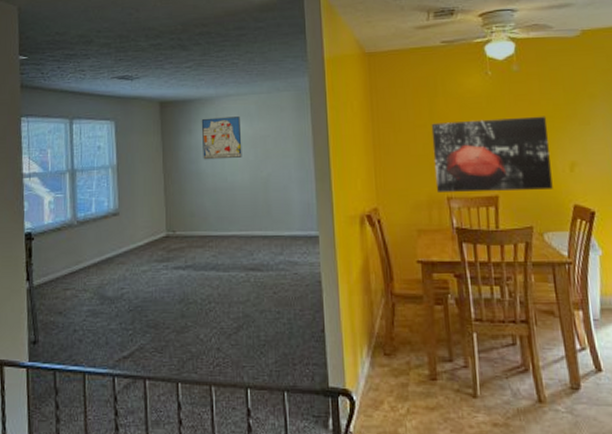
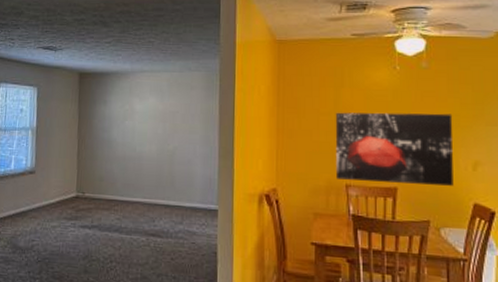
wall art: present [201,117,242,160] -> none [115,91,152,131]

